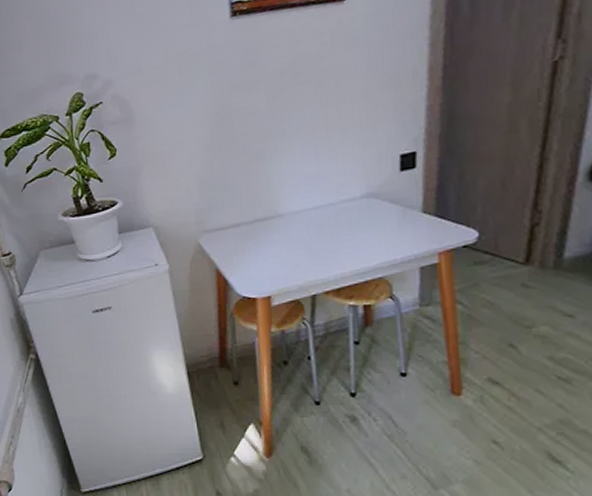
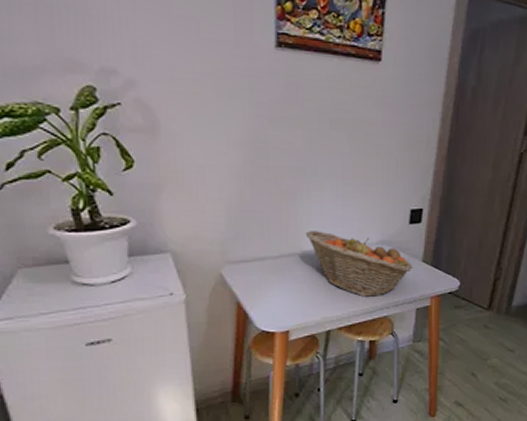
fruit basket: none [278,191,411,257] -> present [305,231,413,297]

